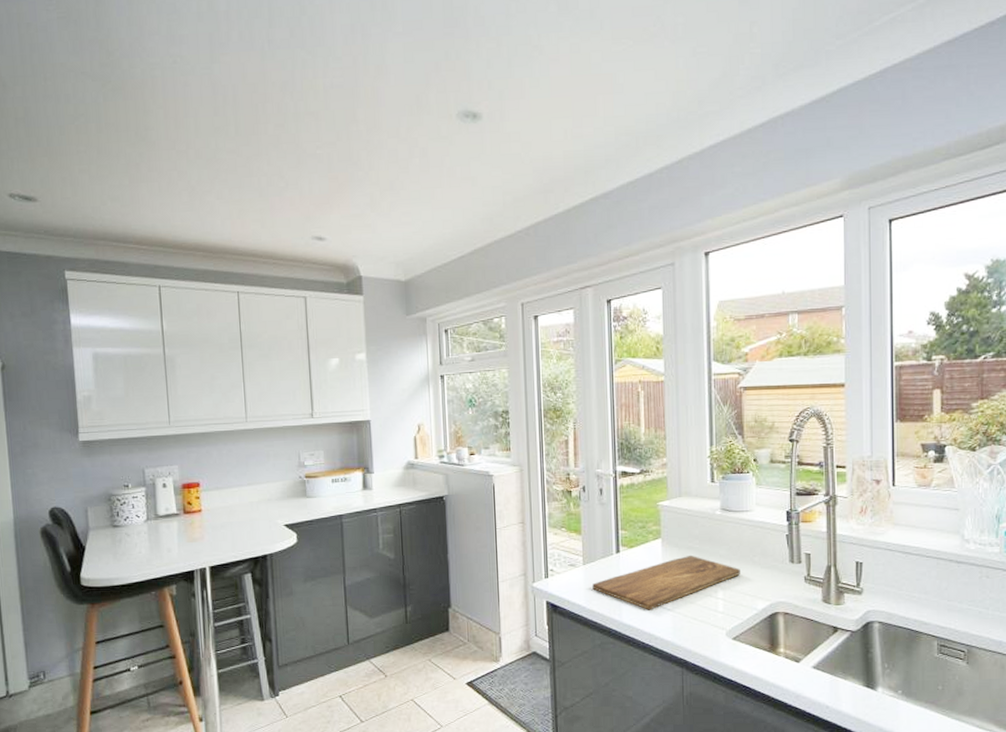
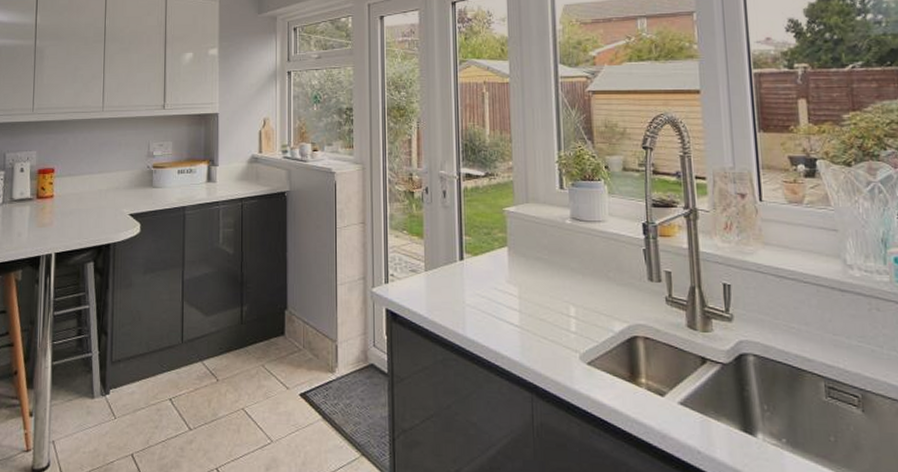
cutting board: present [592,555,740,610] -> none [434,266,594,325]

